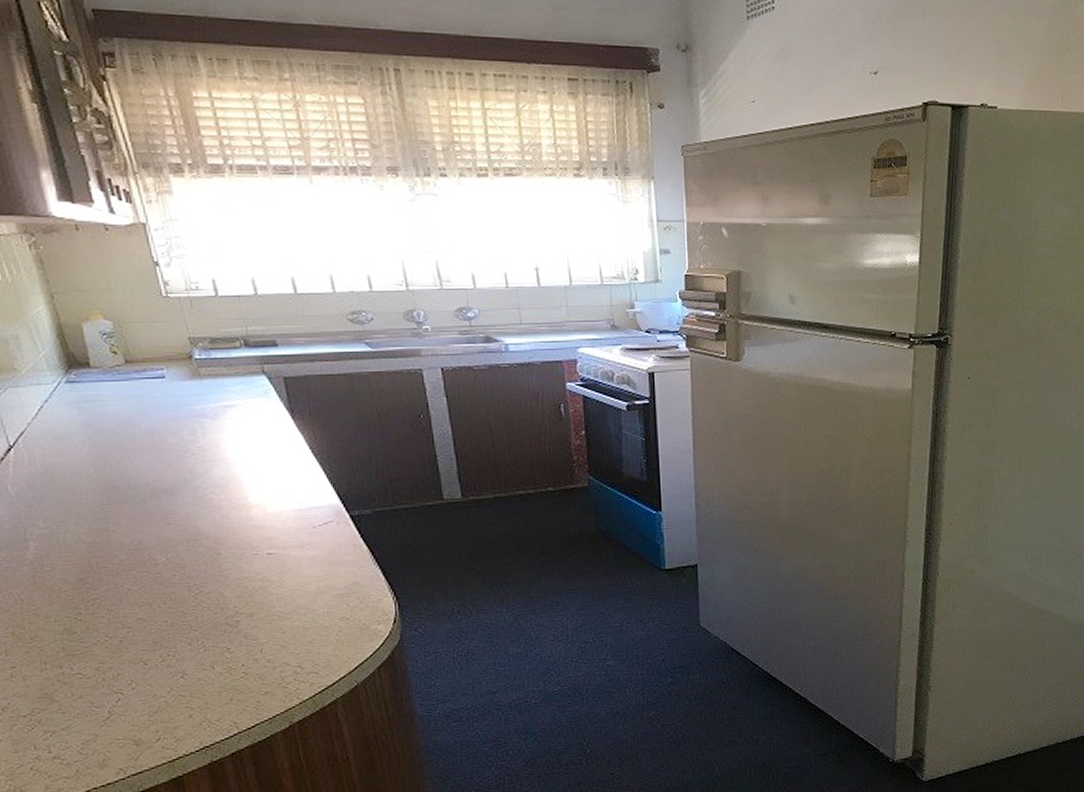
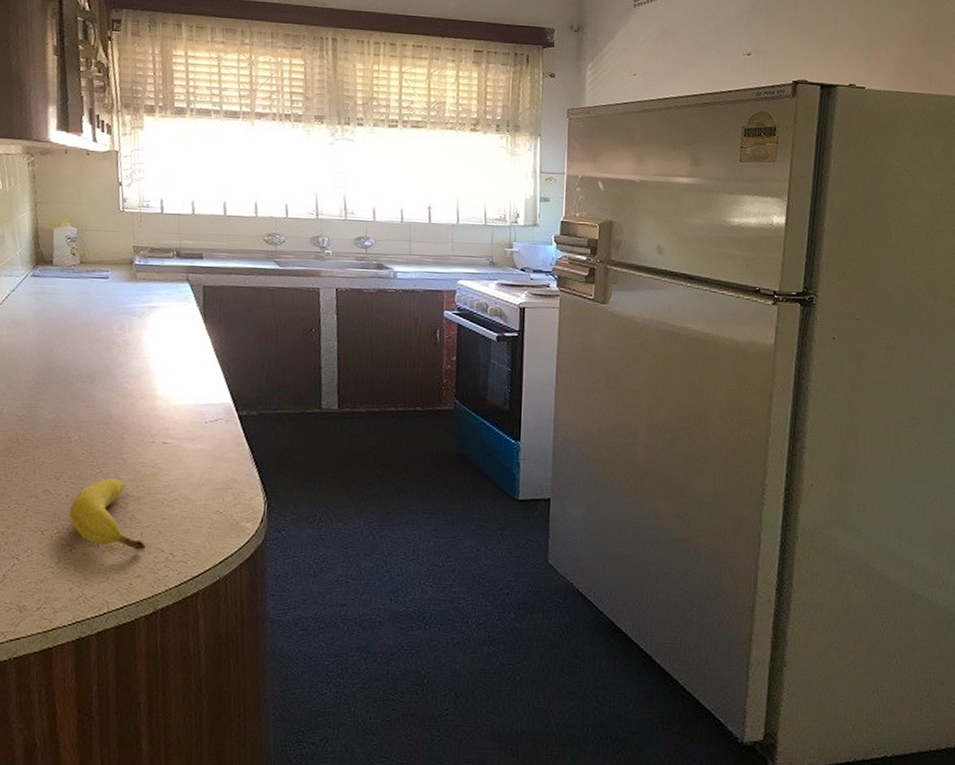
fruit: none [171,597,269,668] -> present [68,478,146,550]

